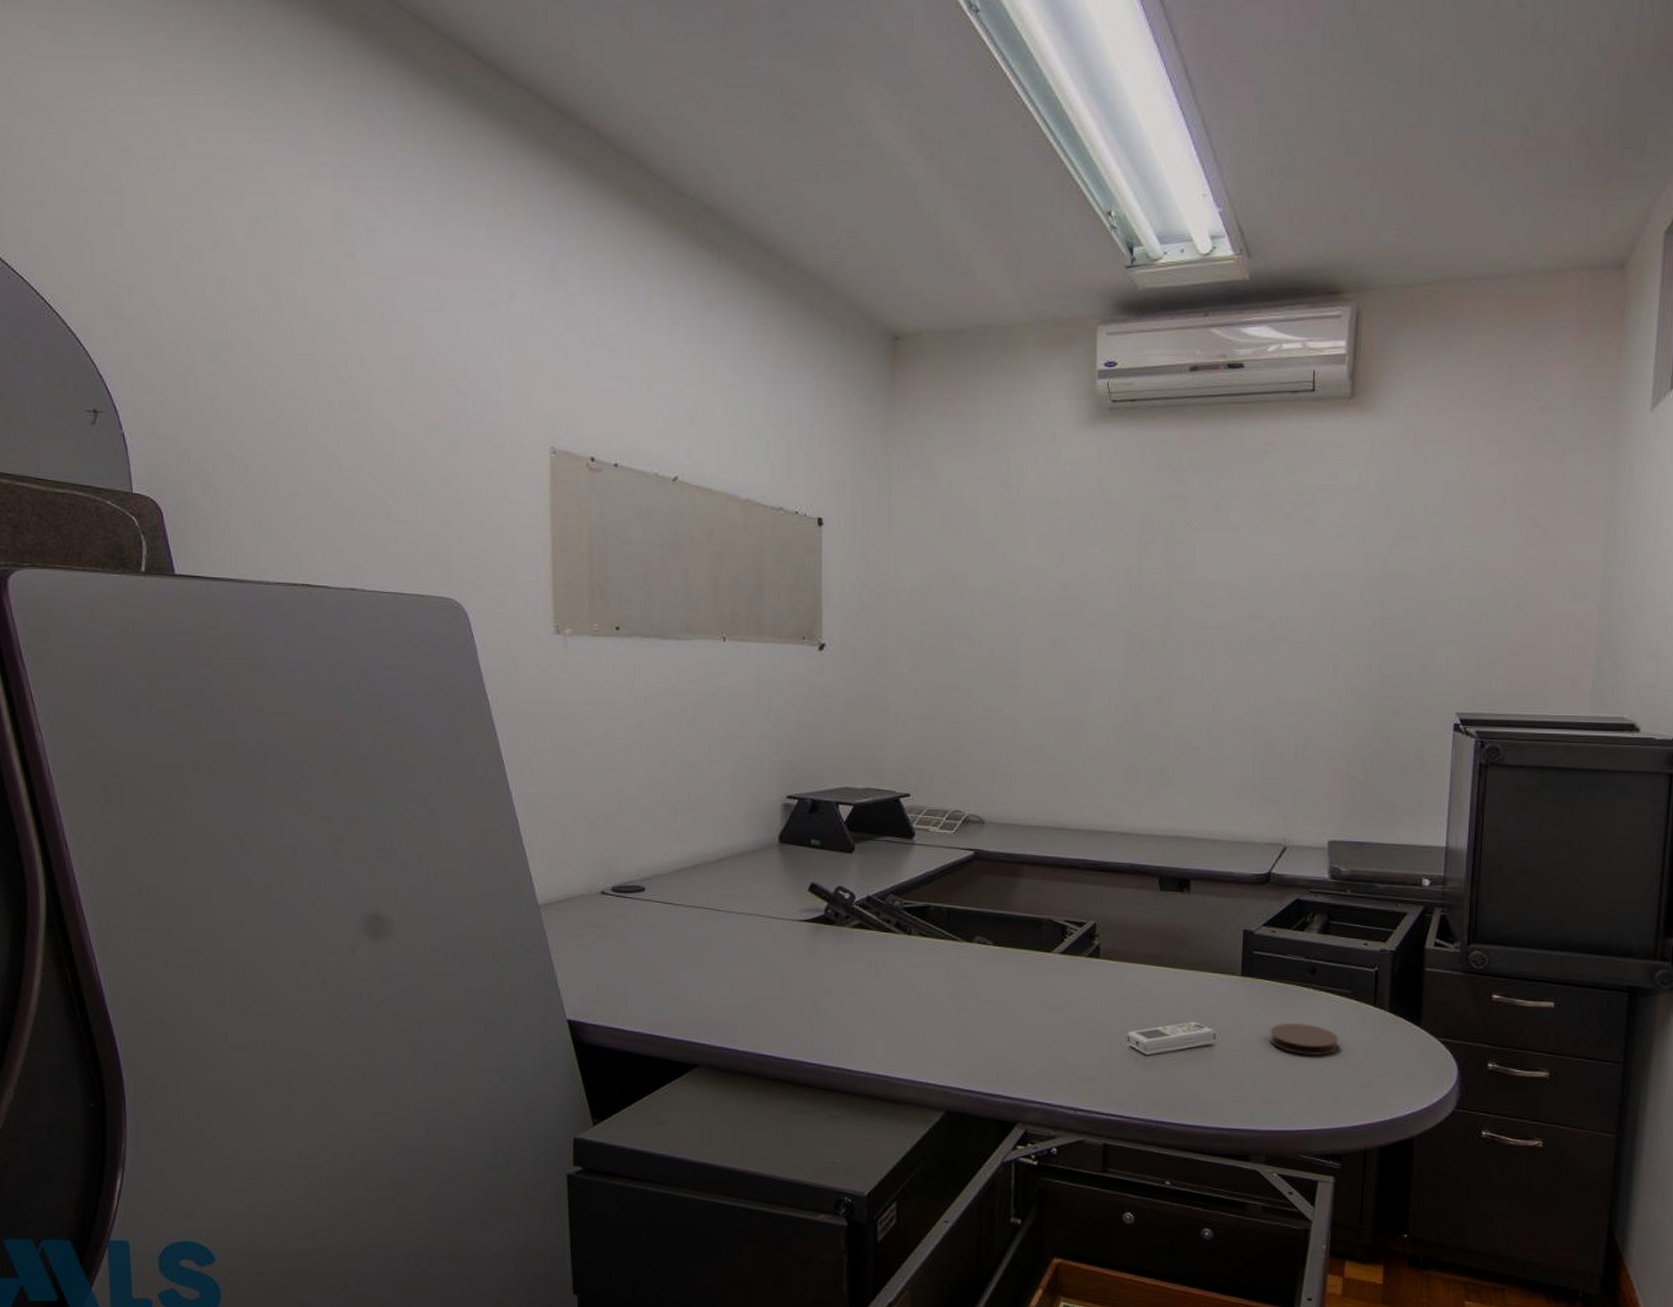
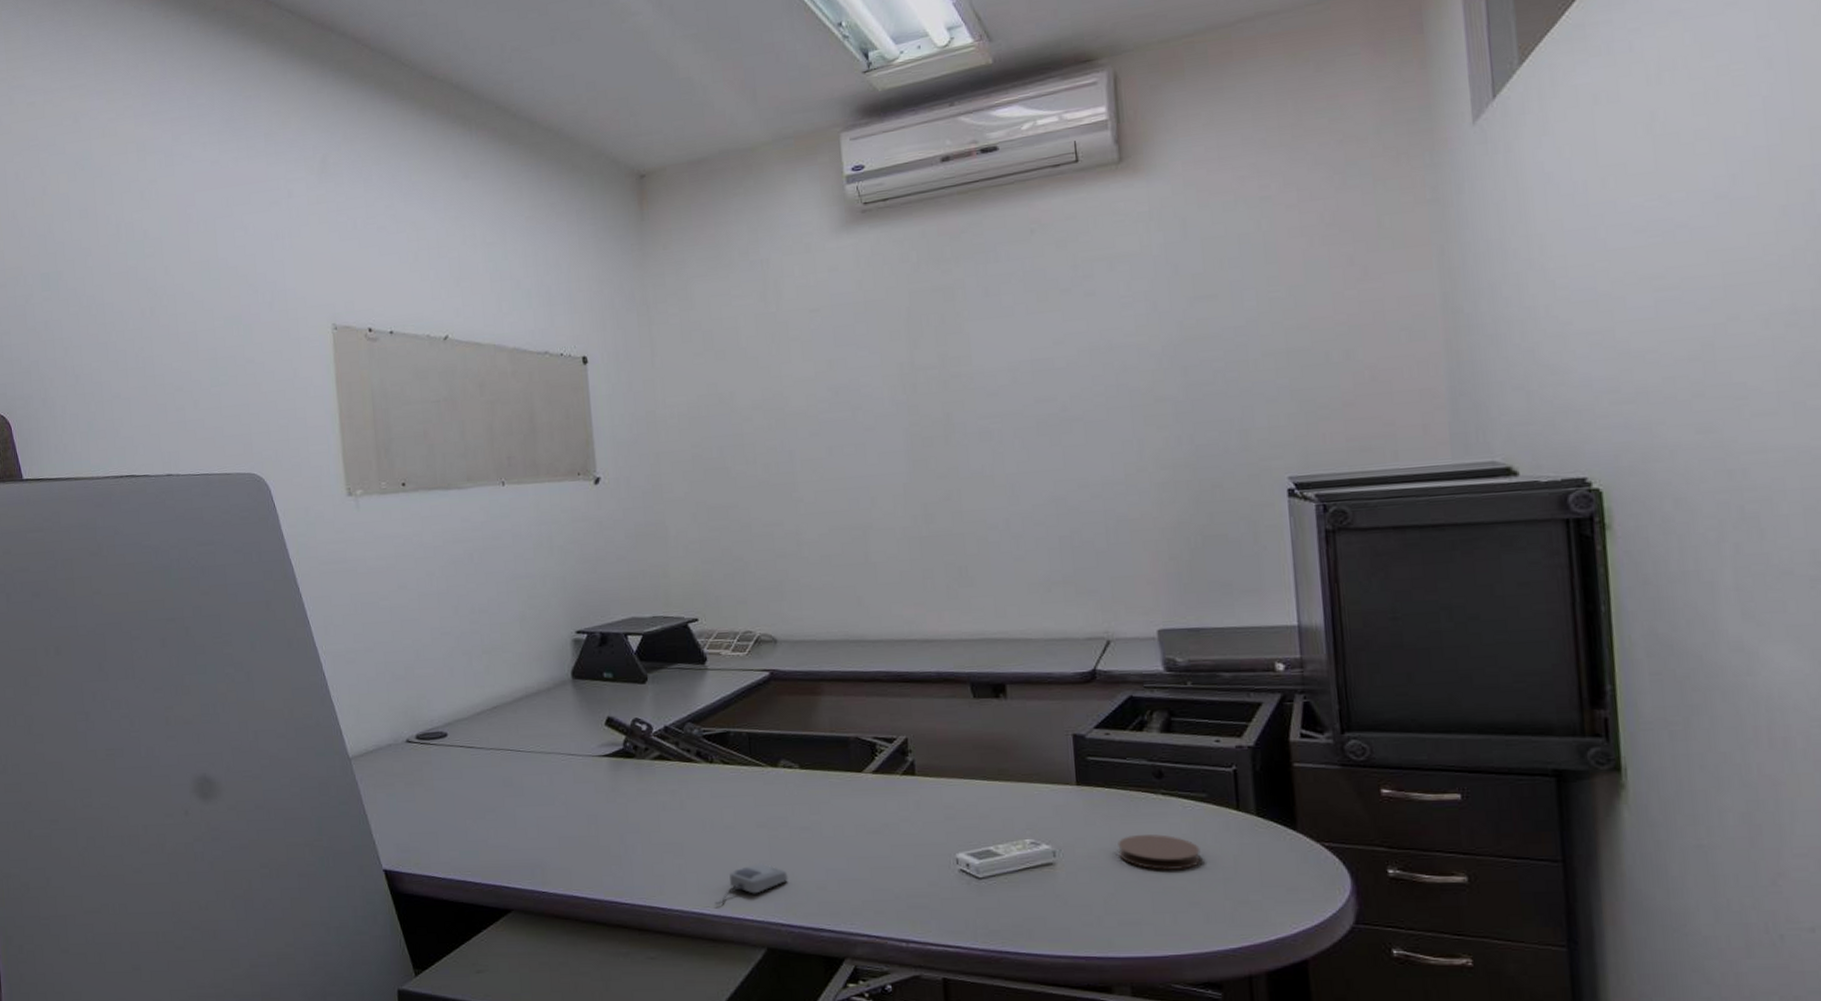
computer mouse: none [900,1032,972,1069] -> present [715,863,788,905]

